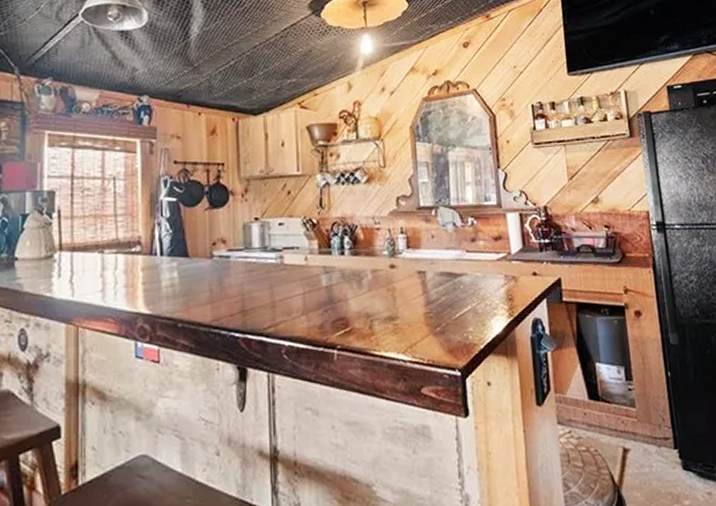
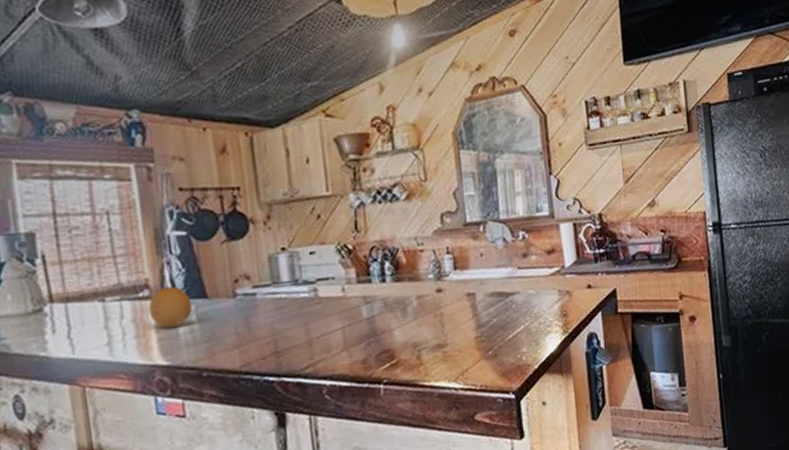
fruit: none [138,244,175,281] -> present [148,286,193,329]

